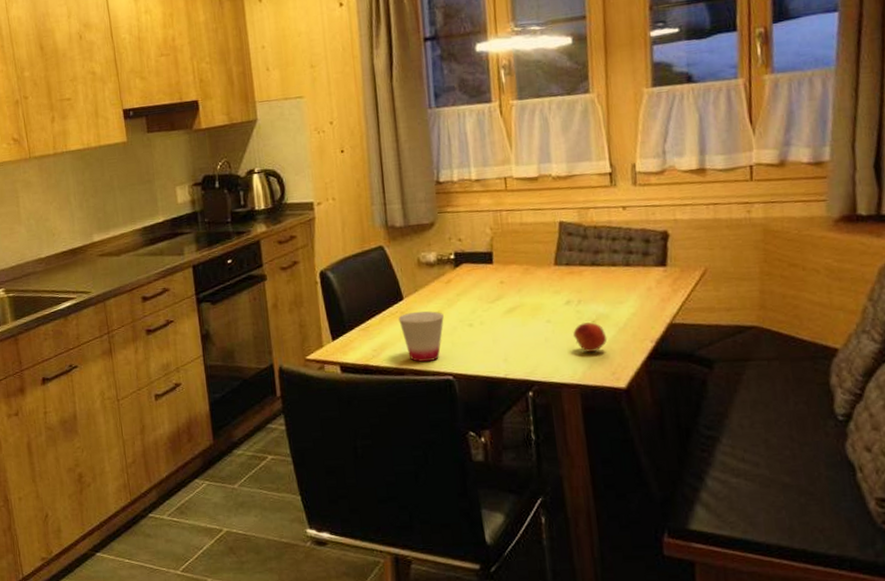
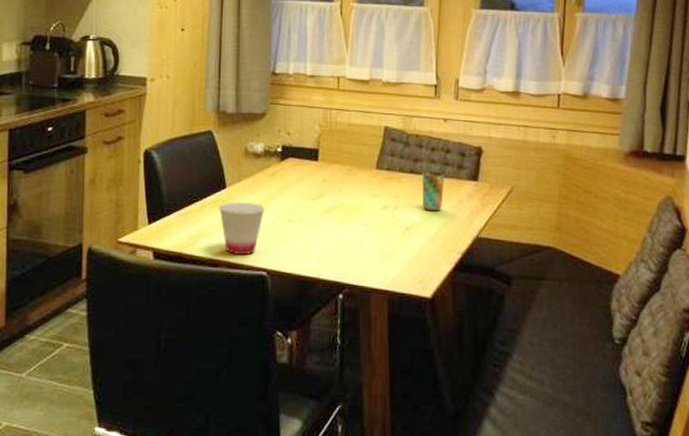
fruit: present [573,322,608,352] -> none [387,229,418,259]
cup: none [604,261,630,302] -> present [422,171,445,212]

